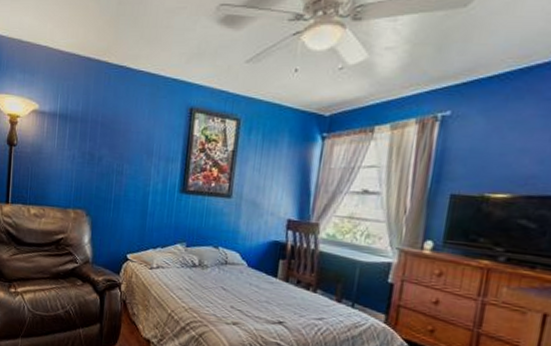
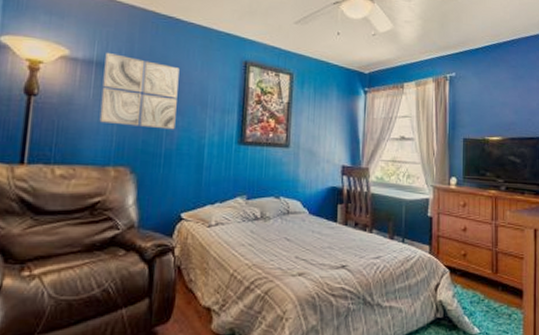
wall art: none [62,105,129,177] -> present [99,53,180,130]

